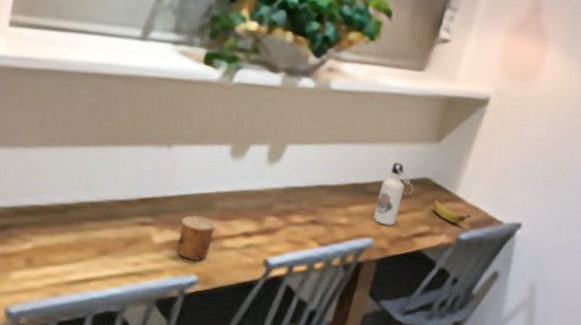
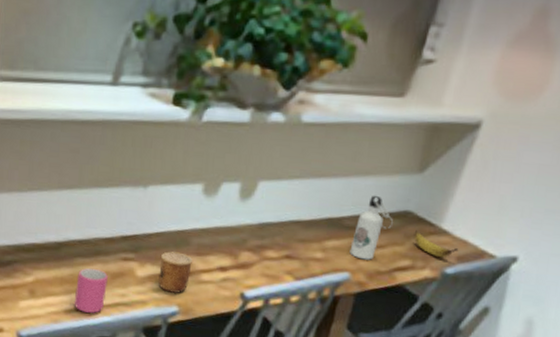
mug: none [78,233,121,285] -> present [74,268,108,313]

